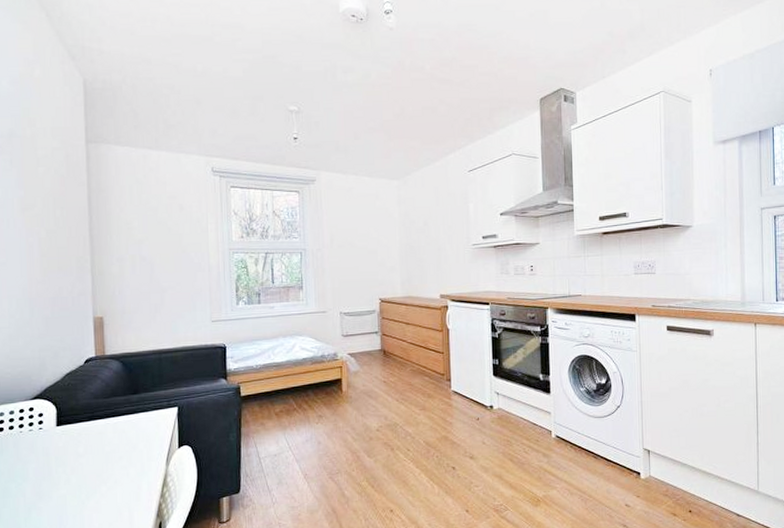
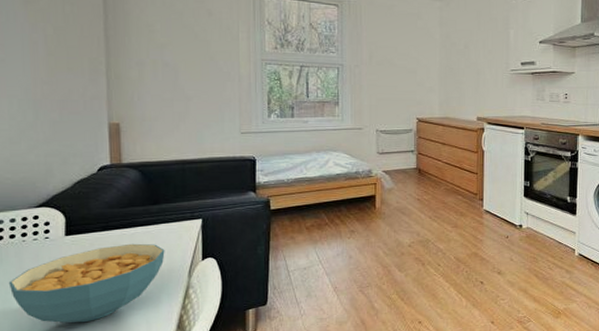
cereal bowl: none [8,432,145,512] -> present [8,243,165,323]

